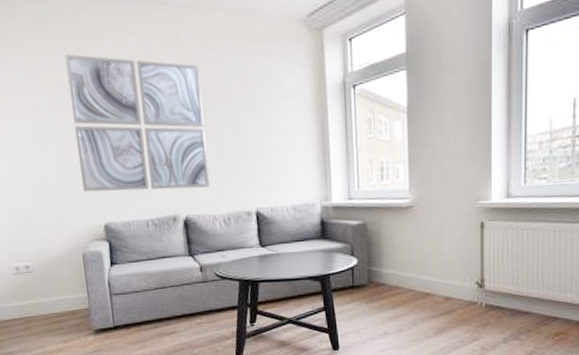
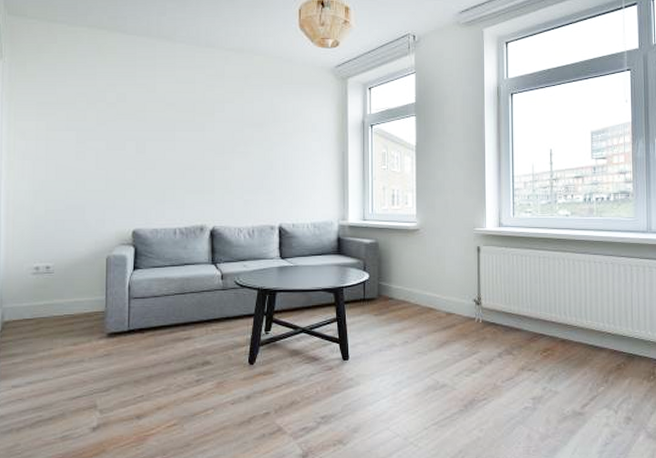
wall art: present [64,53,210,192] -> none [116,78,238,203]

